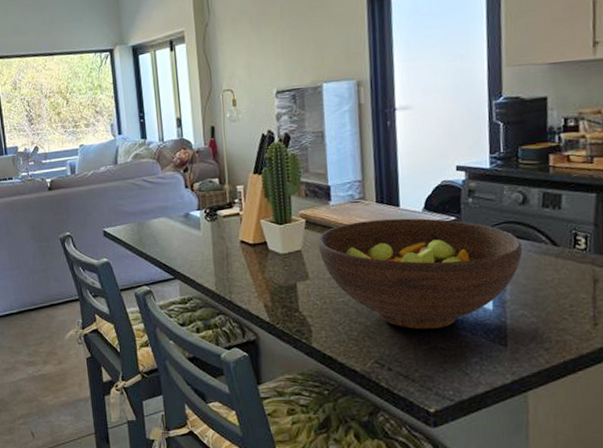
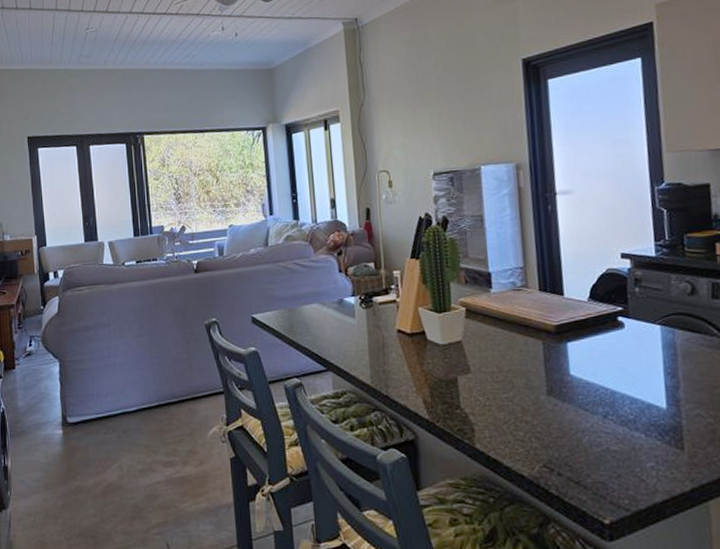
fruit bowl: present [317,218,523,330] -> none [479,308,695,430]

